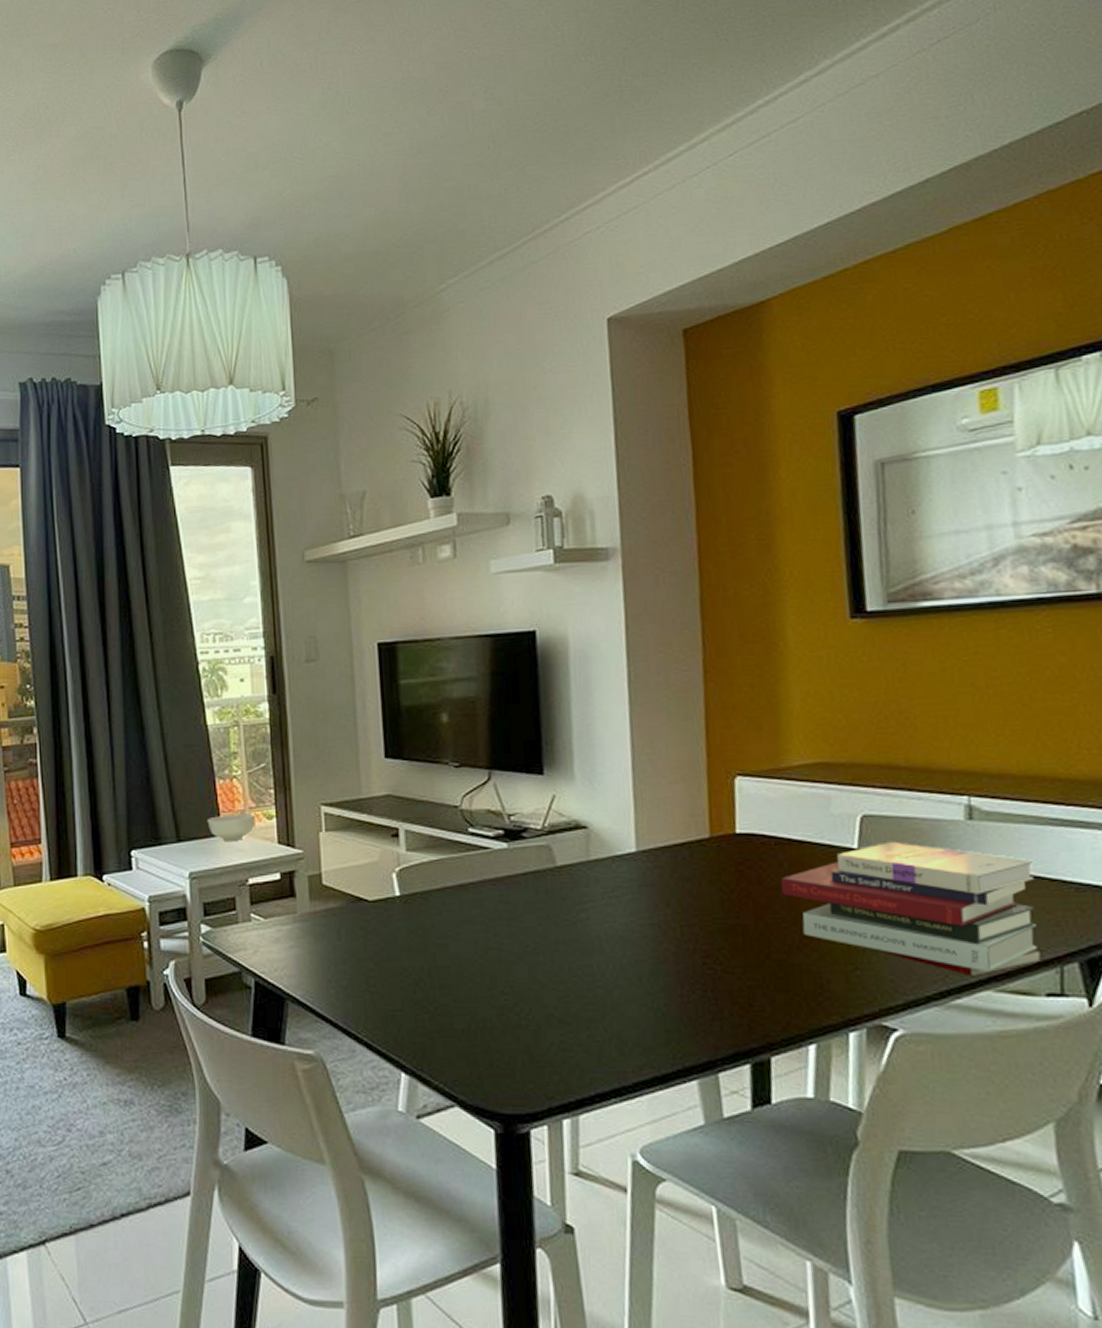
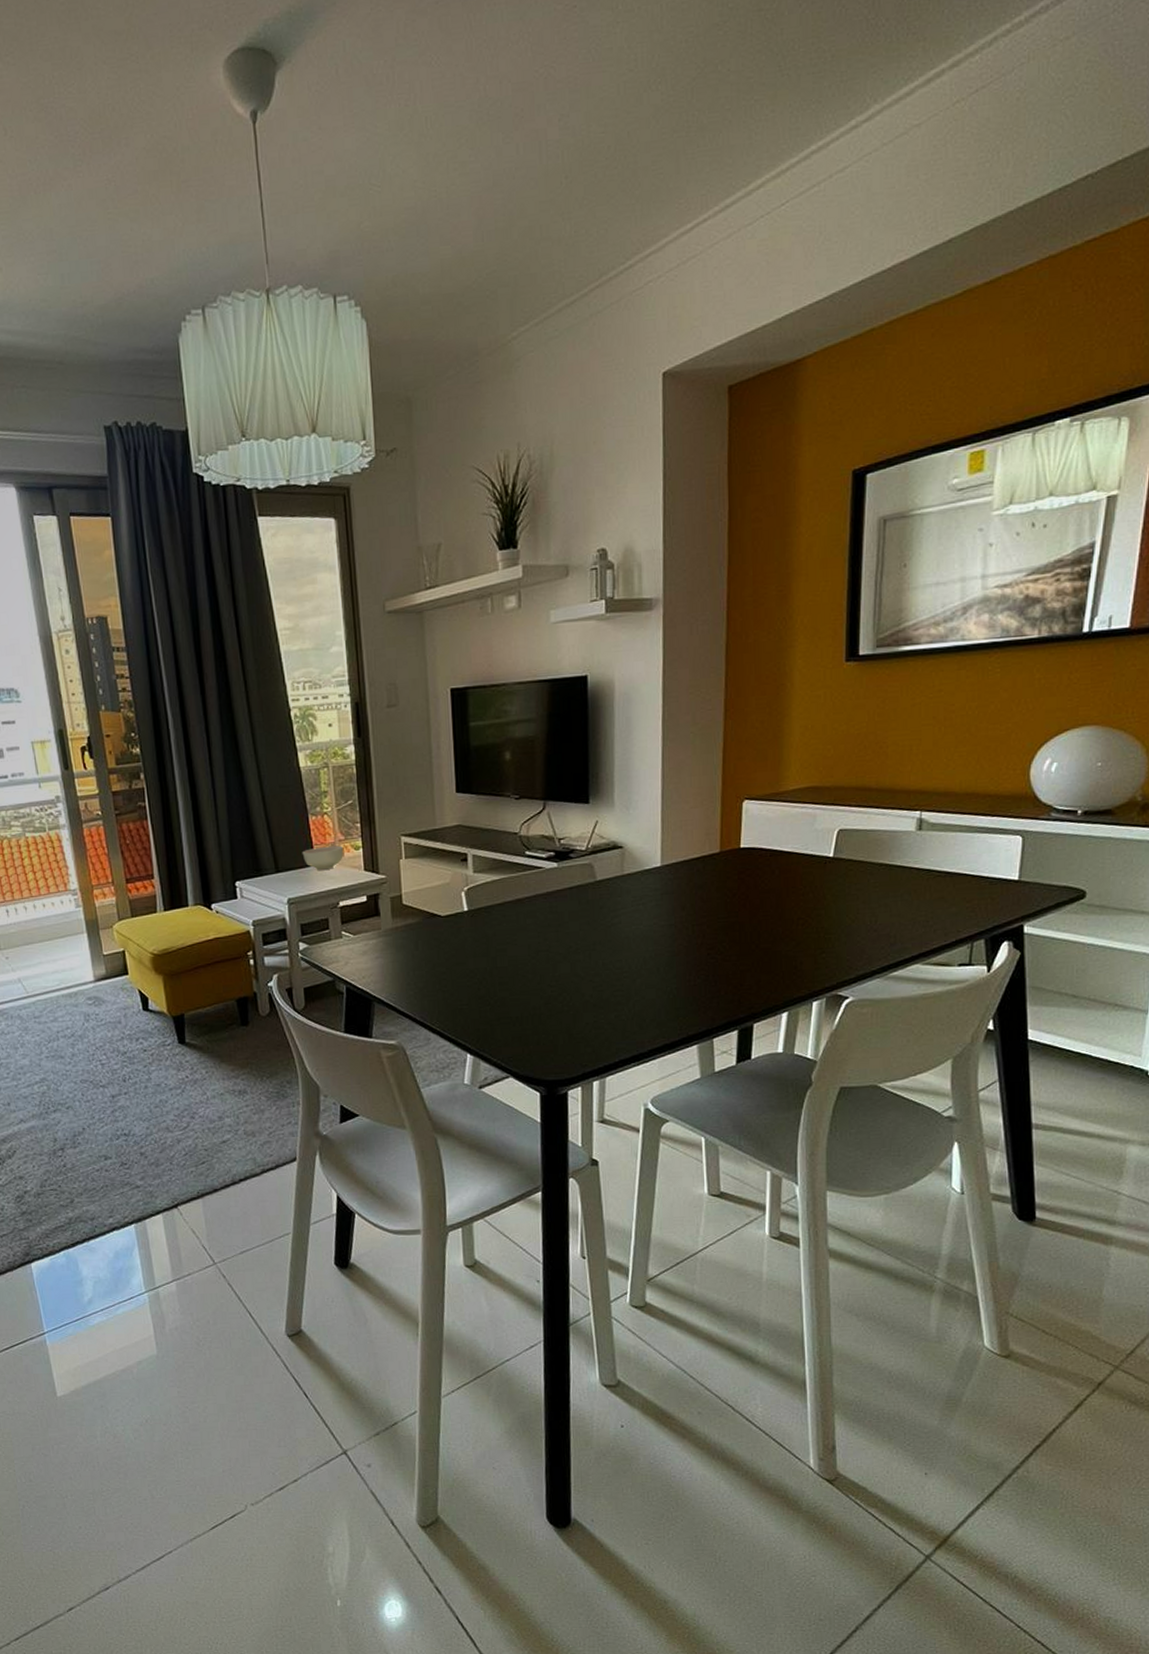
books: present [781,842,1041,976] -> none [771,850,962,954]

